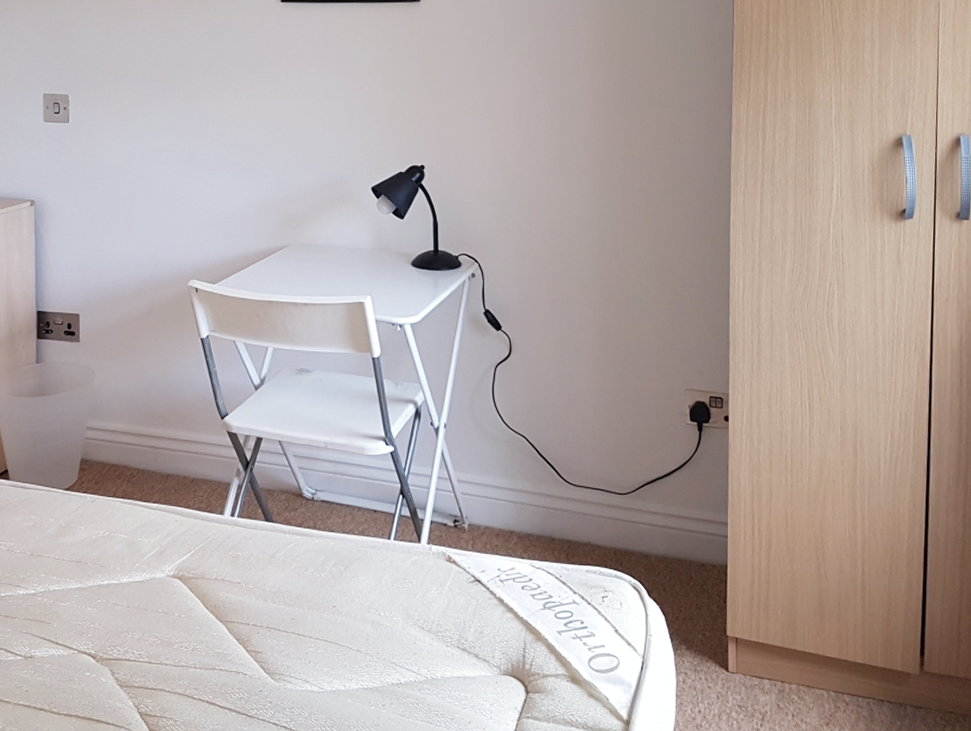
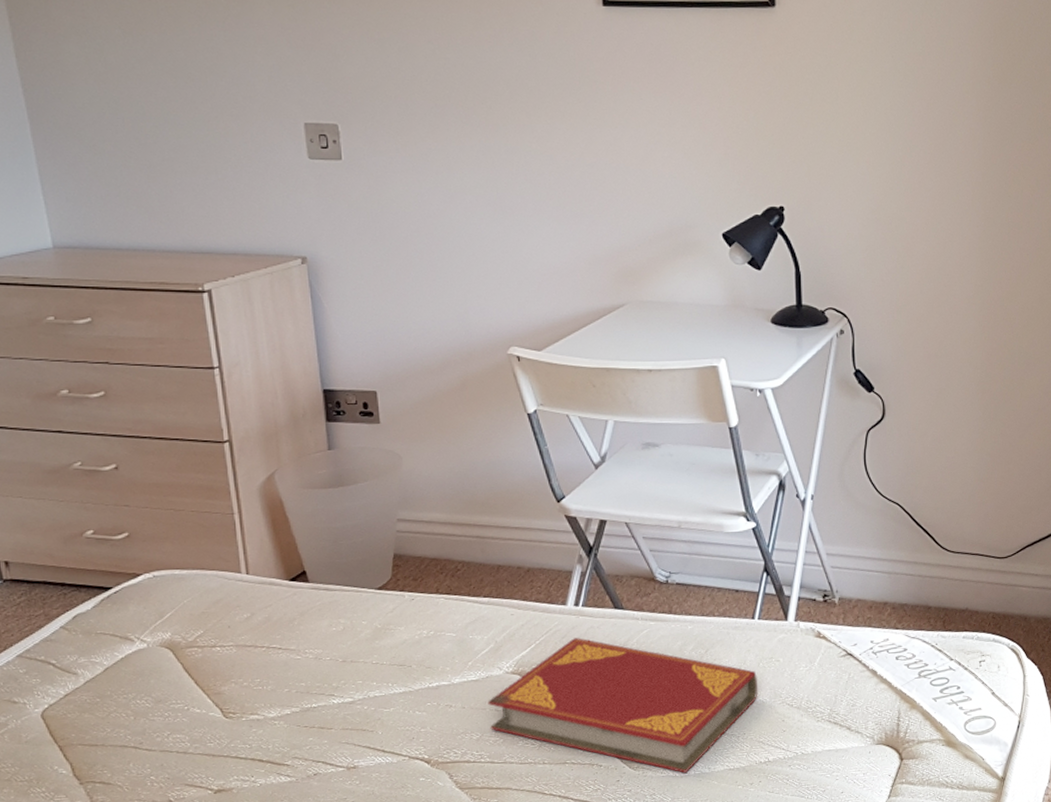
hardback book: none [150,547,392,688] -> present [488,638,758,773]

